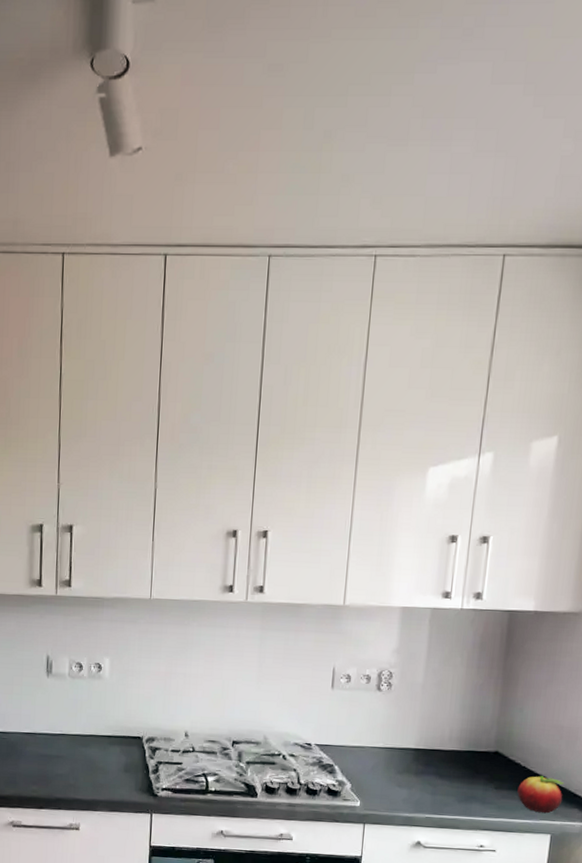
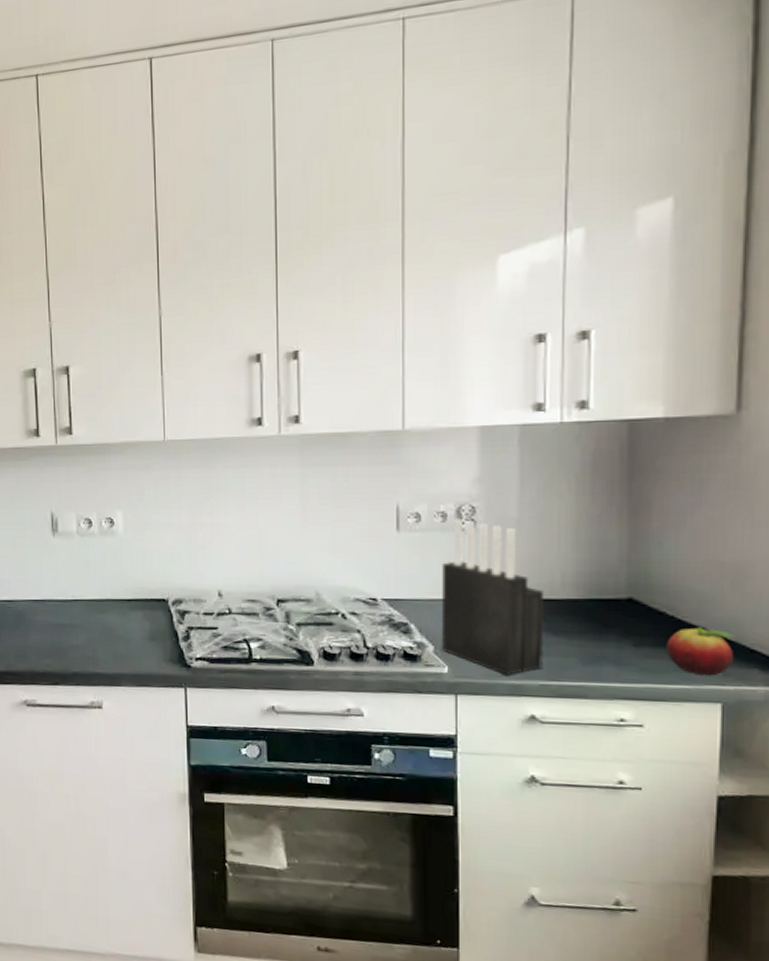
knife block: none [356,681,437,810] -> present [441,518,545,677]

